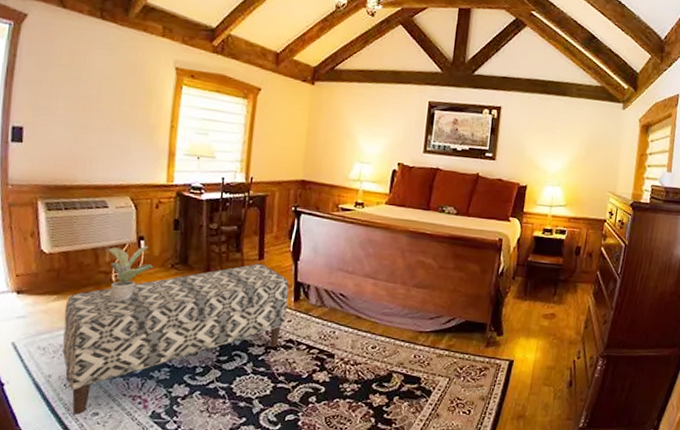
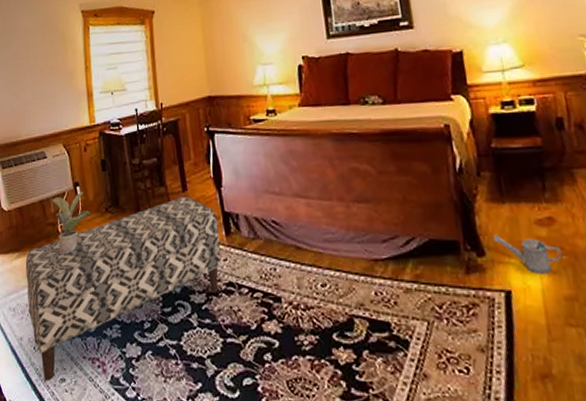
watering can: none [511,321,554,351] -> present [492,234,563,274]

